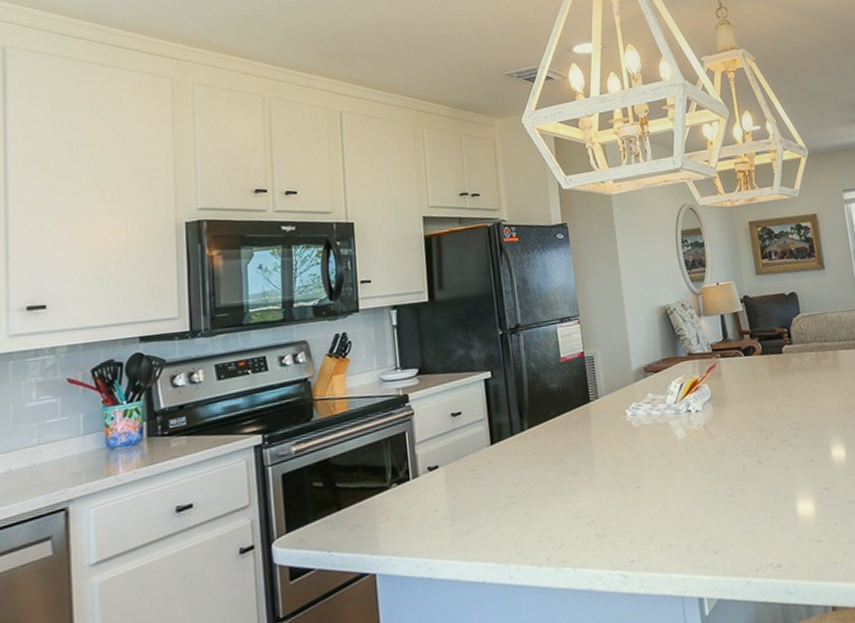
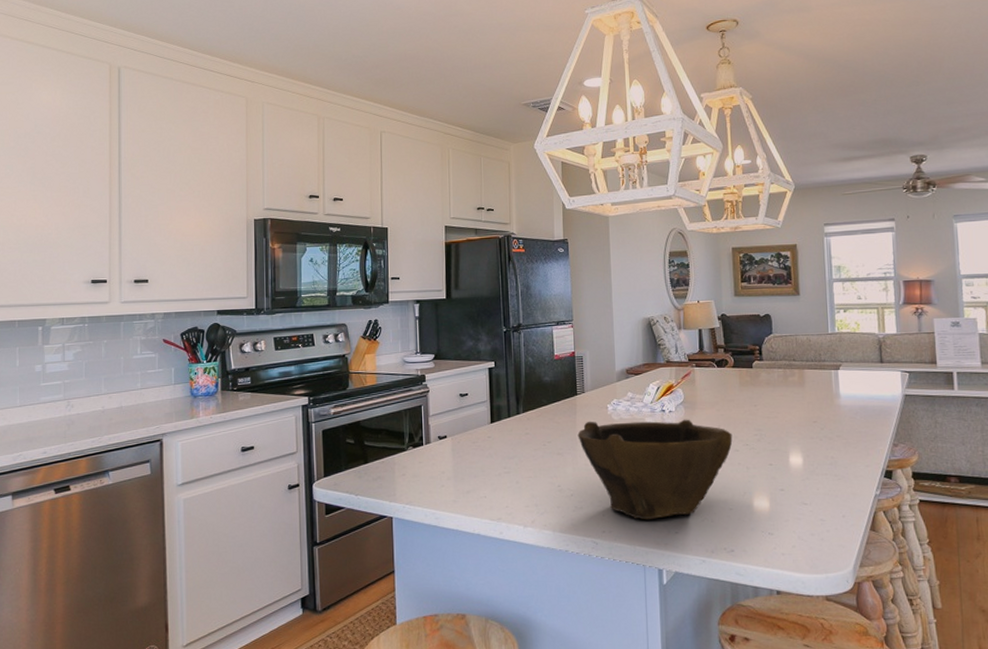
bowl: none [593,418,769,541] -> present [577,419,733,519]

